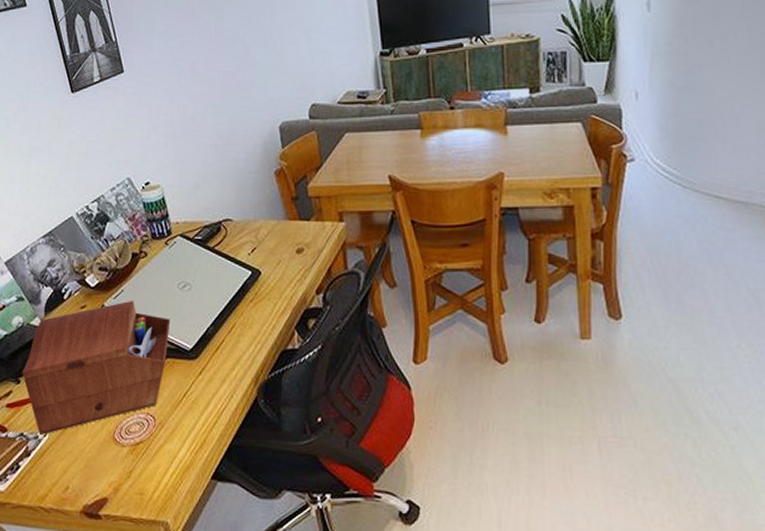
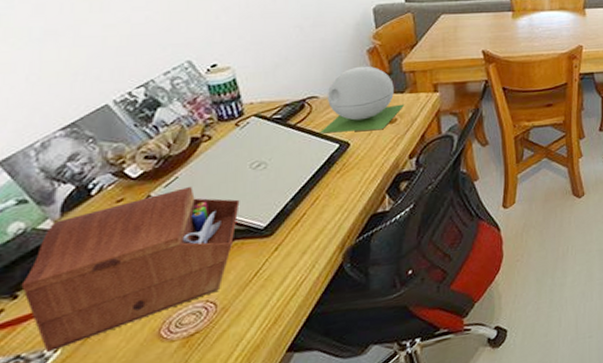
speaker: none [235,189,311,260] -> present [320,66,405,134]

